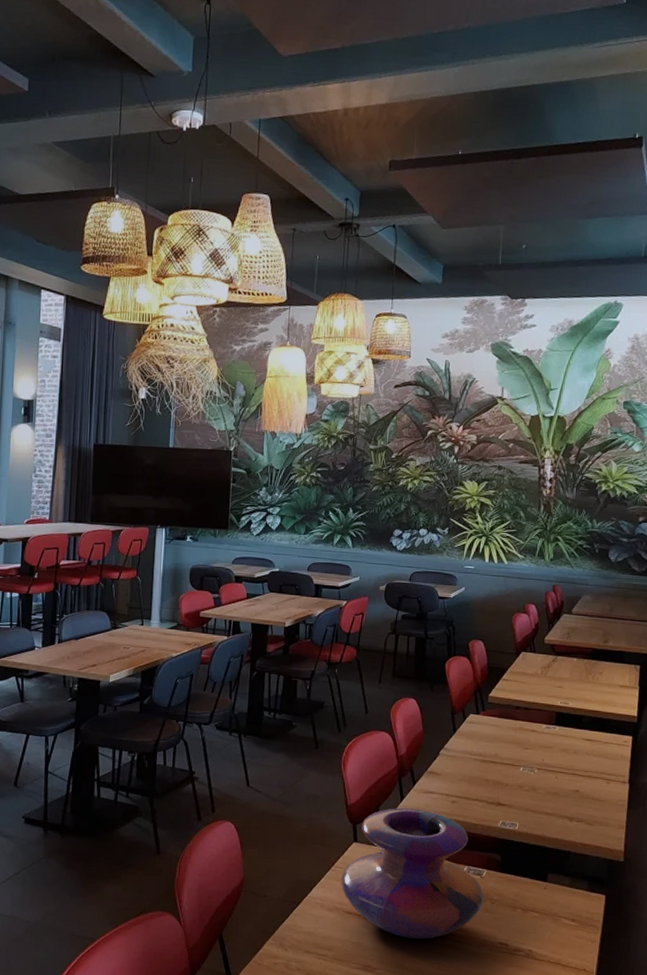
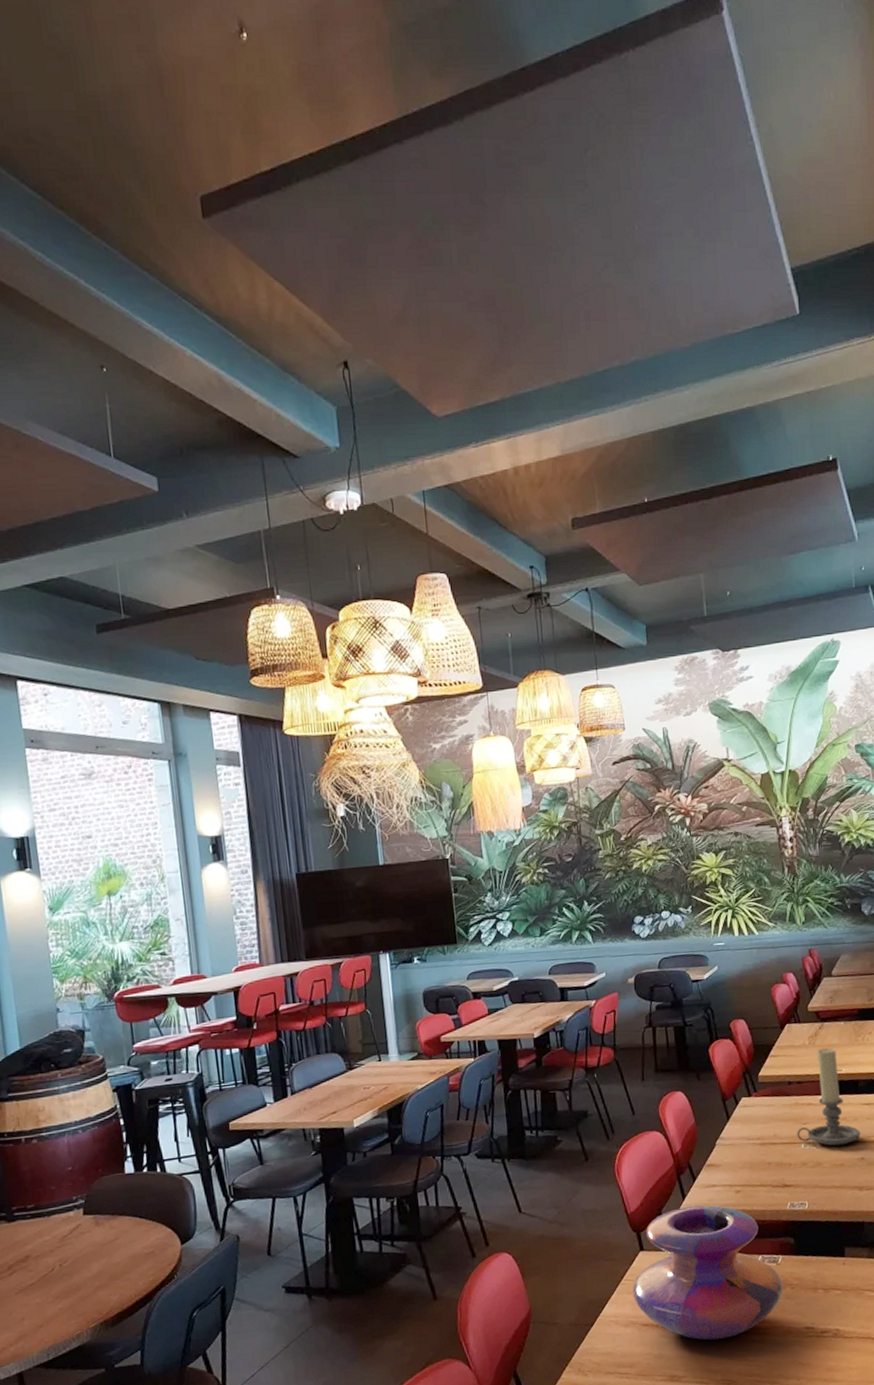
candle holder: none [517,680,578,775] -> present [797,1048,860,1147]

